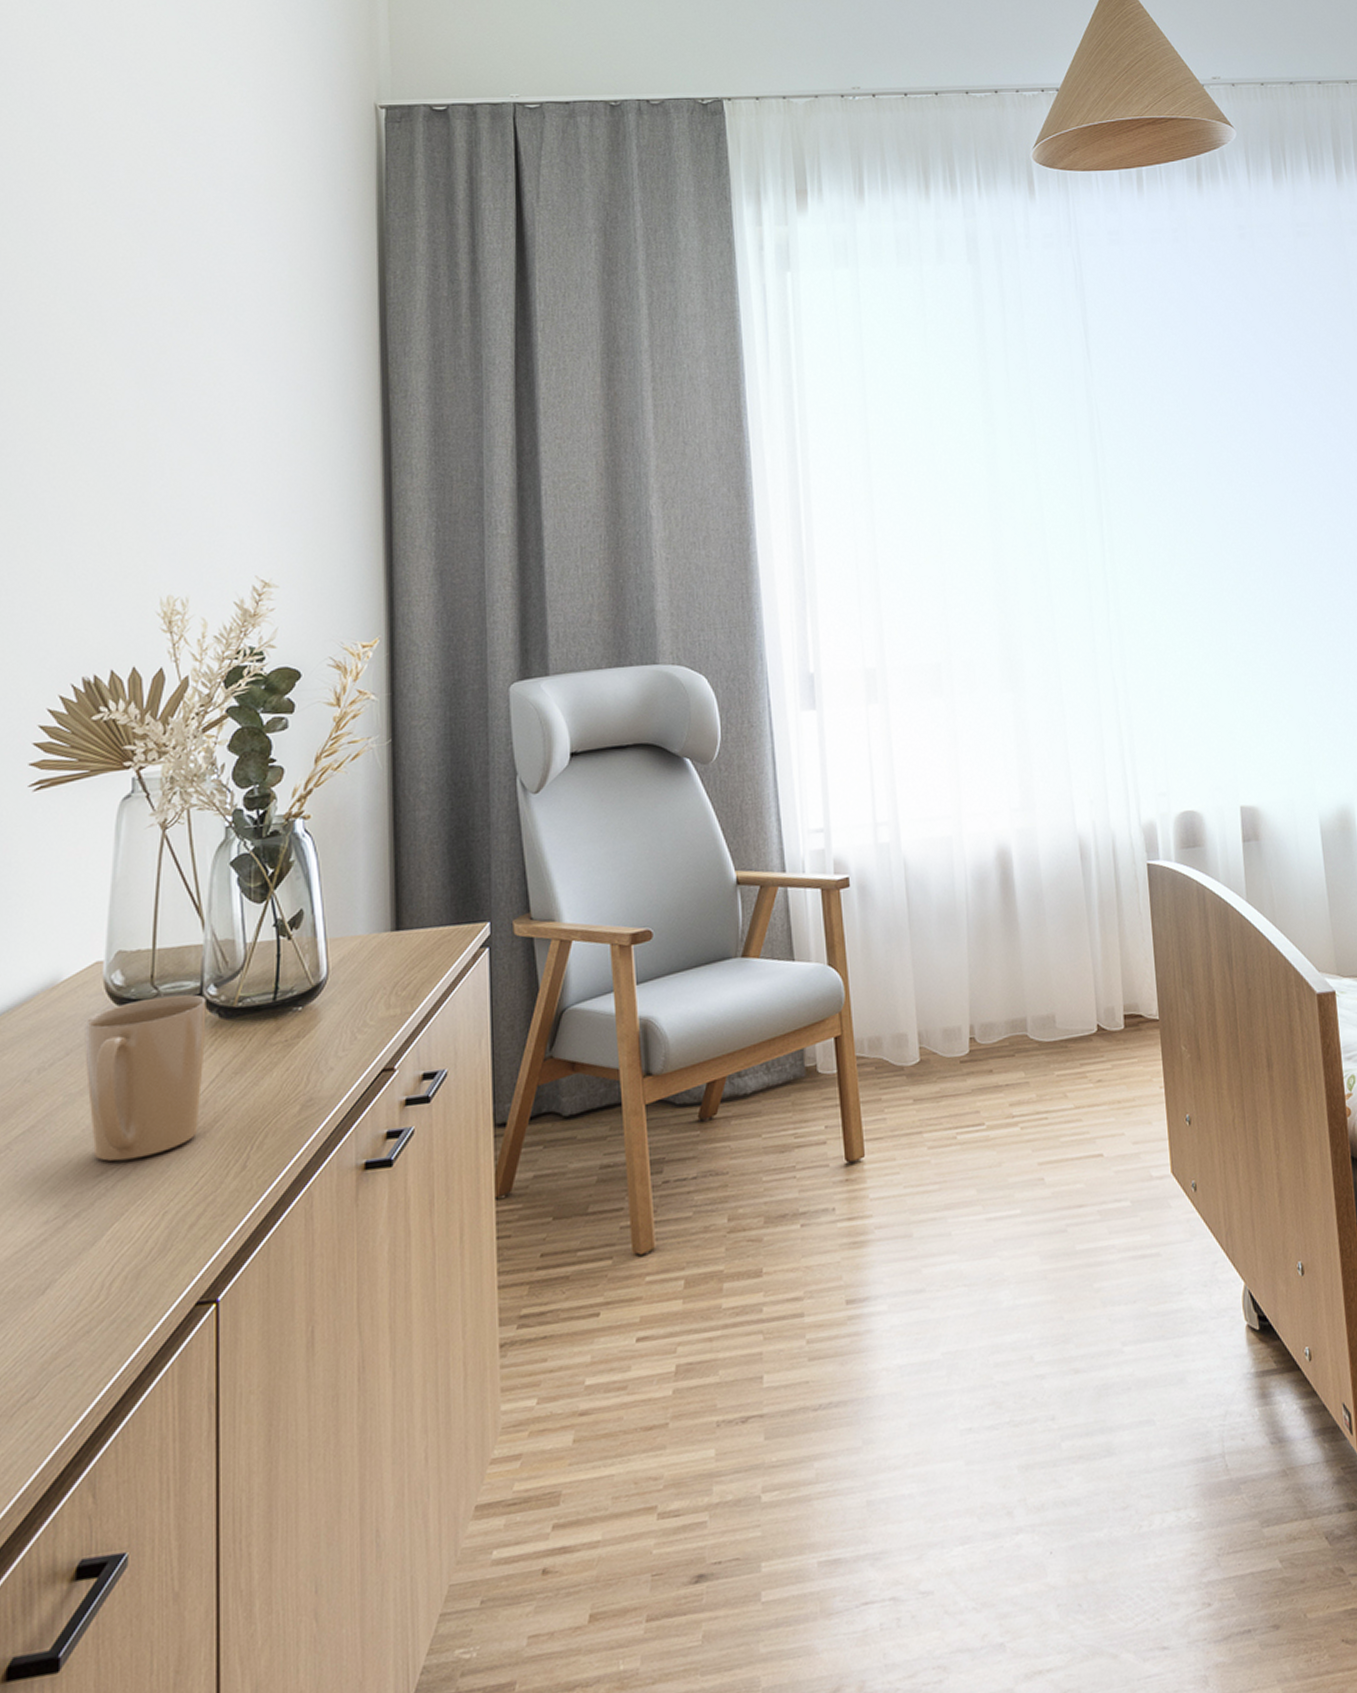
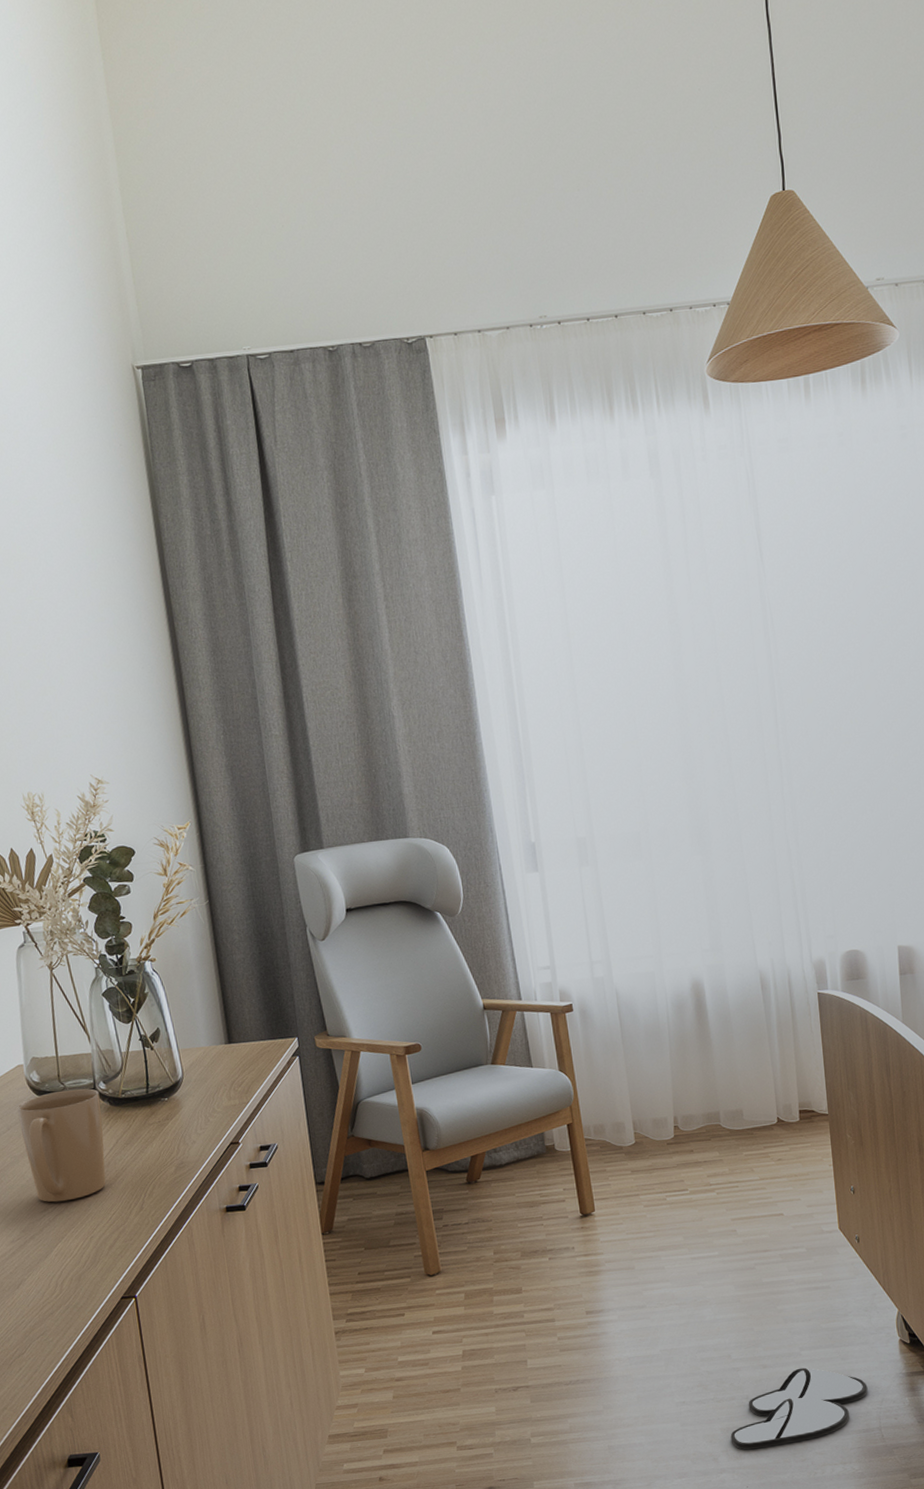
slippers: none [1030,1370,1208,1497] -> present [730,1367,868,1450]

